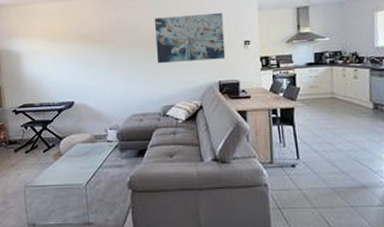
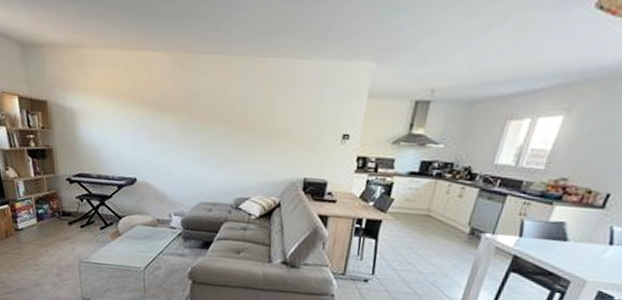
wall art: present [154,13,226,64] -> none [236,89,324,153]

